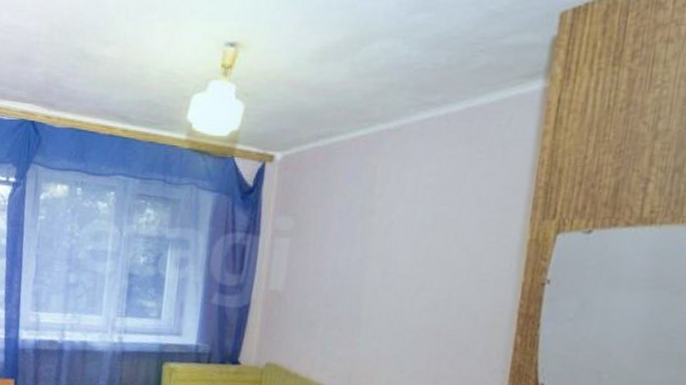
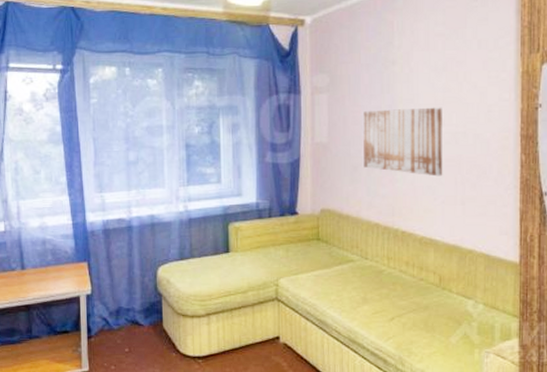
wall art: none [321,262,424,347] -> present [363,107,442,177]

